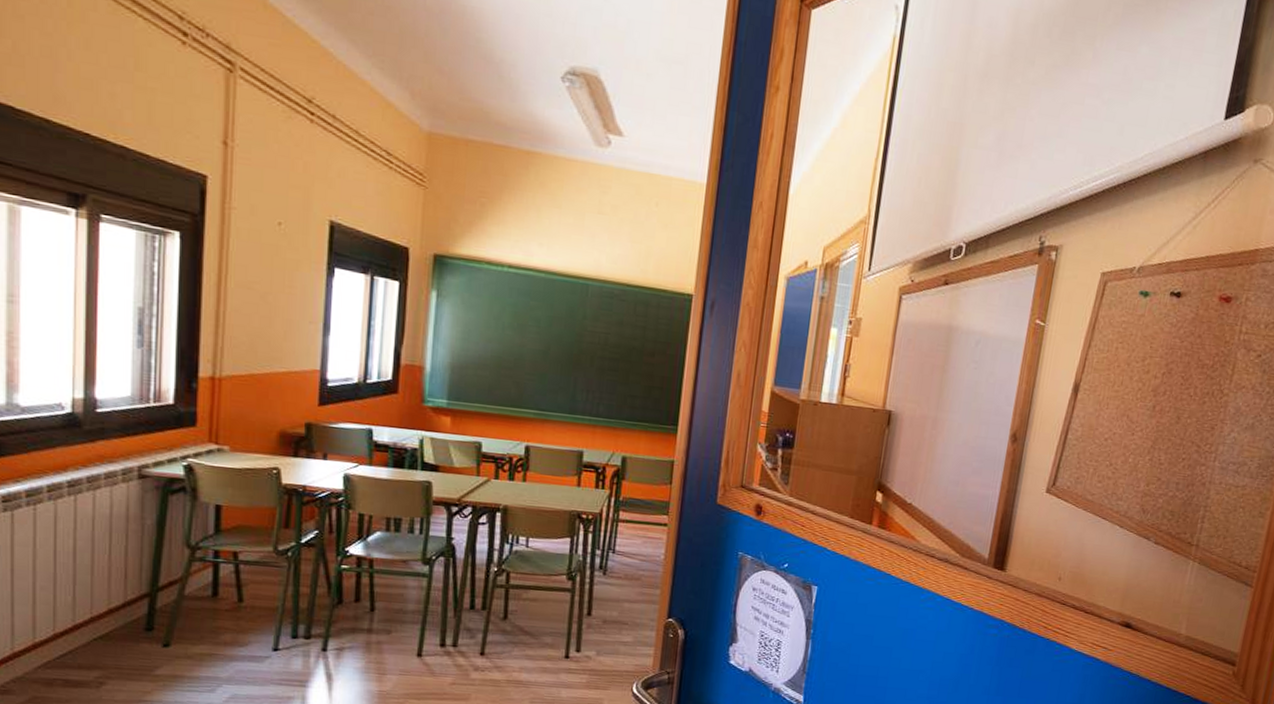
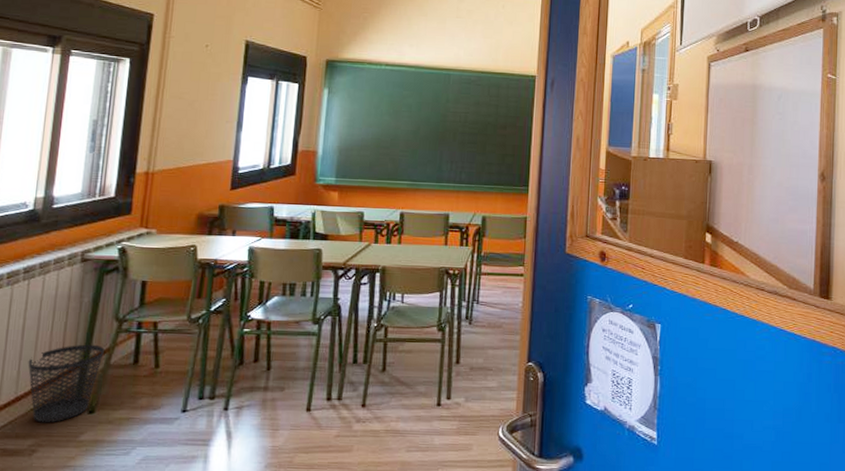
wastebasket: none [84,571,176,655] -> present [28,344,104,423]

